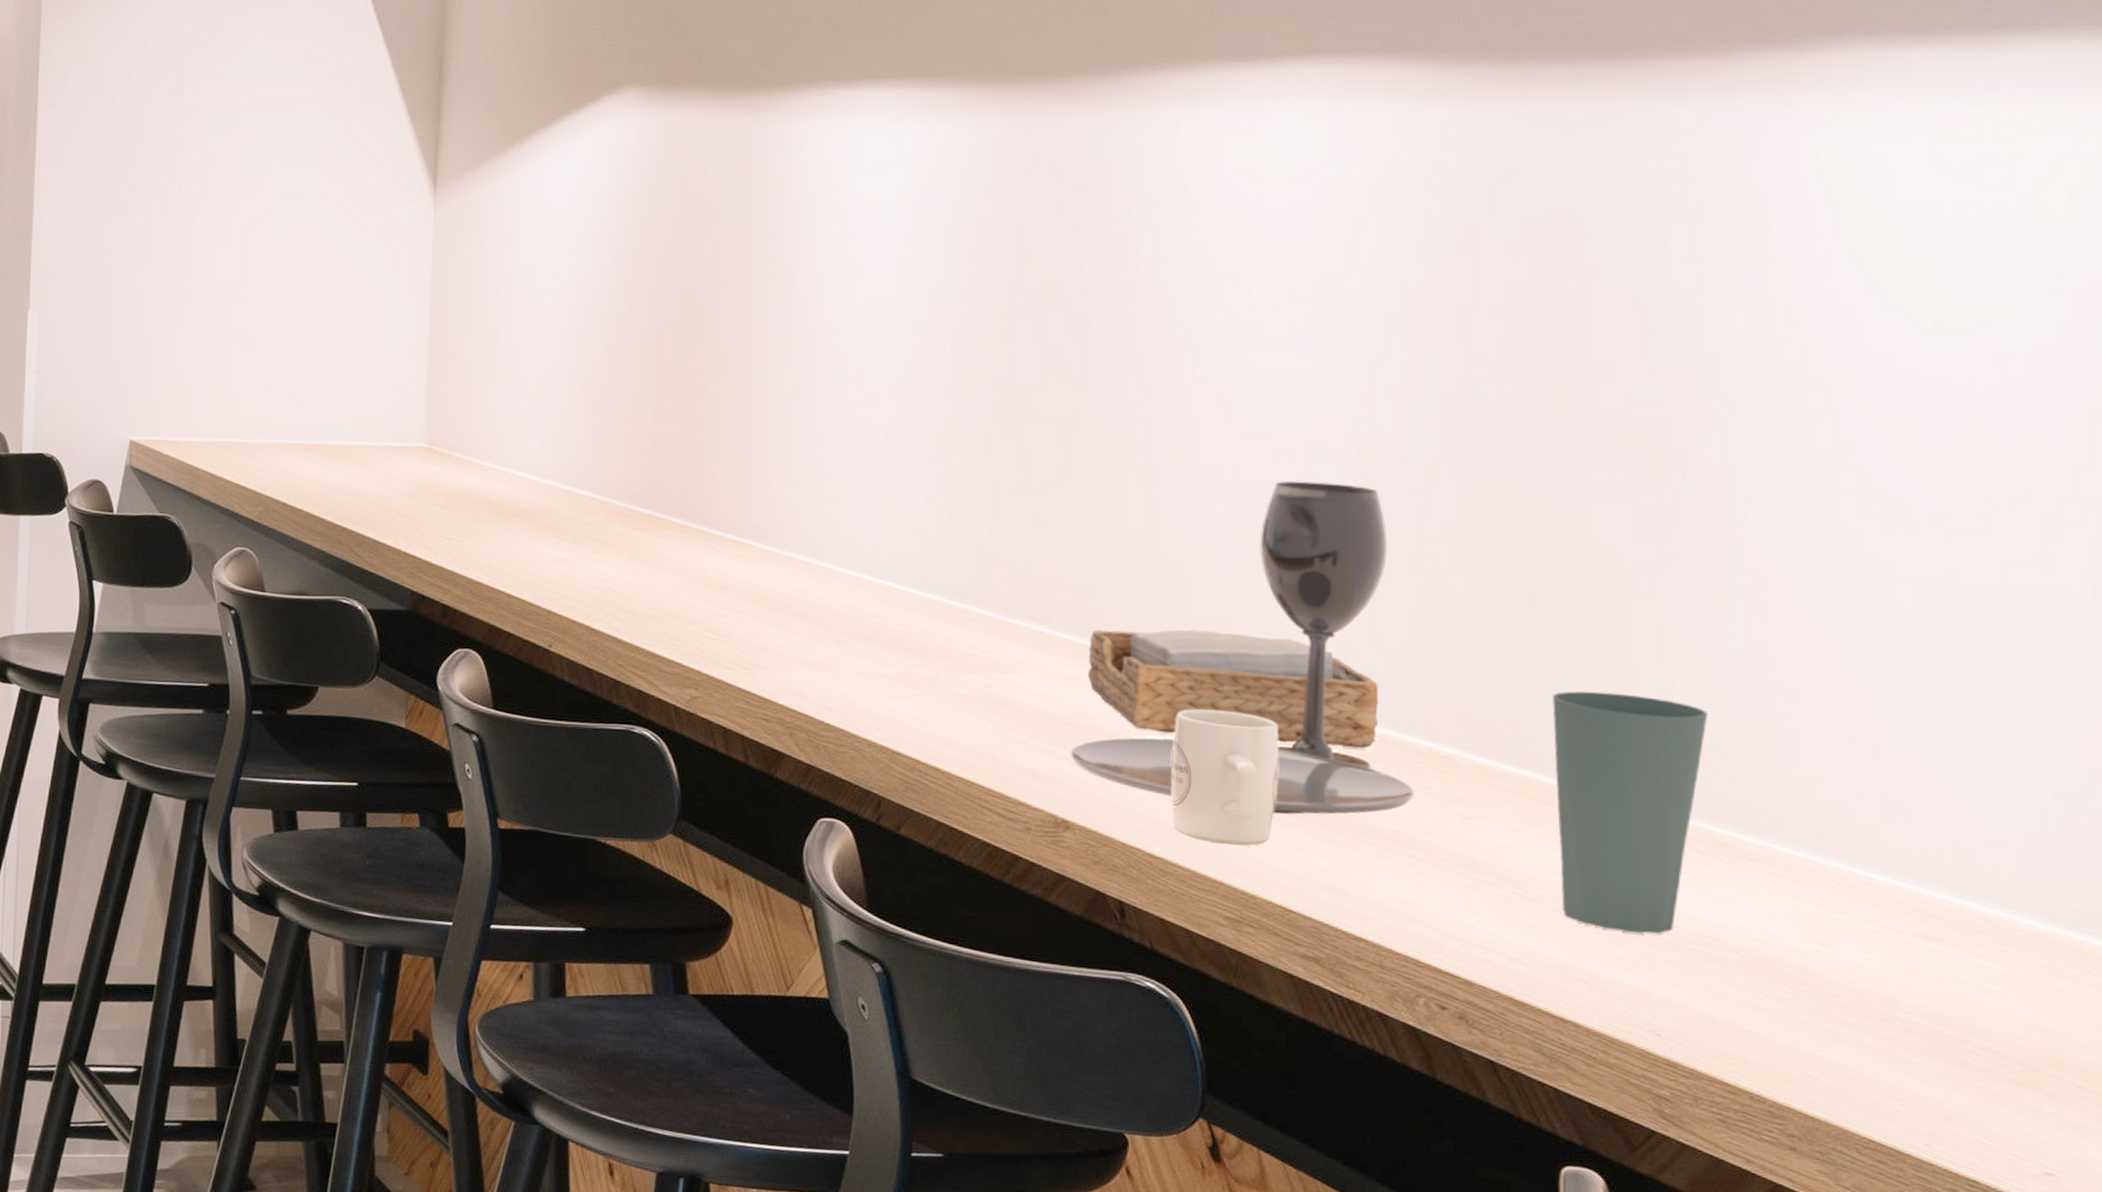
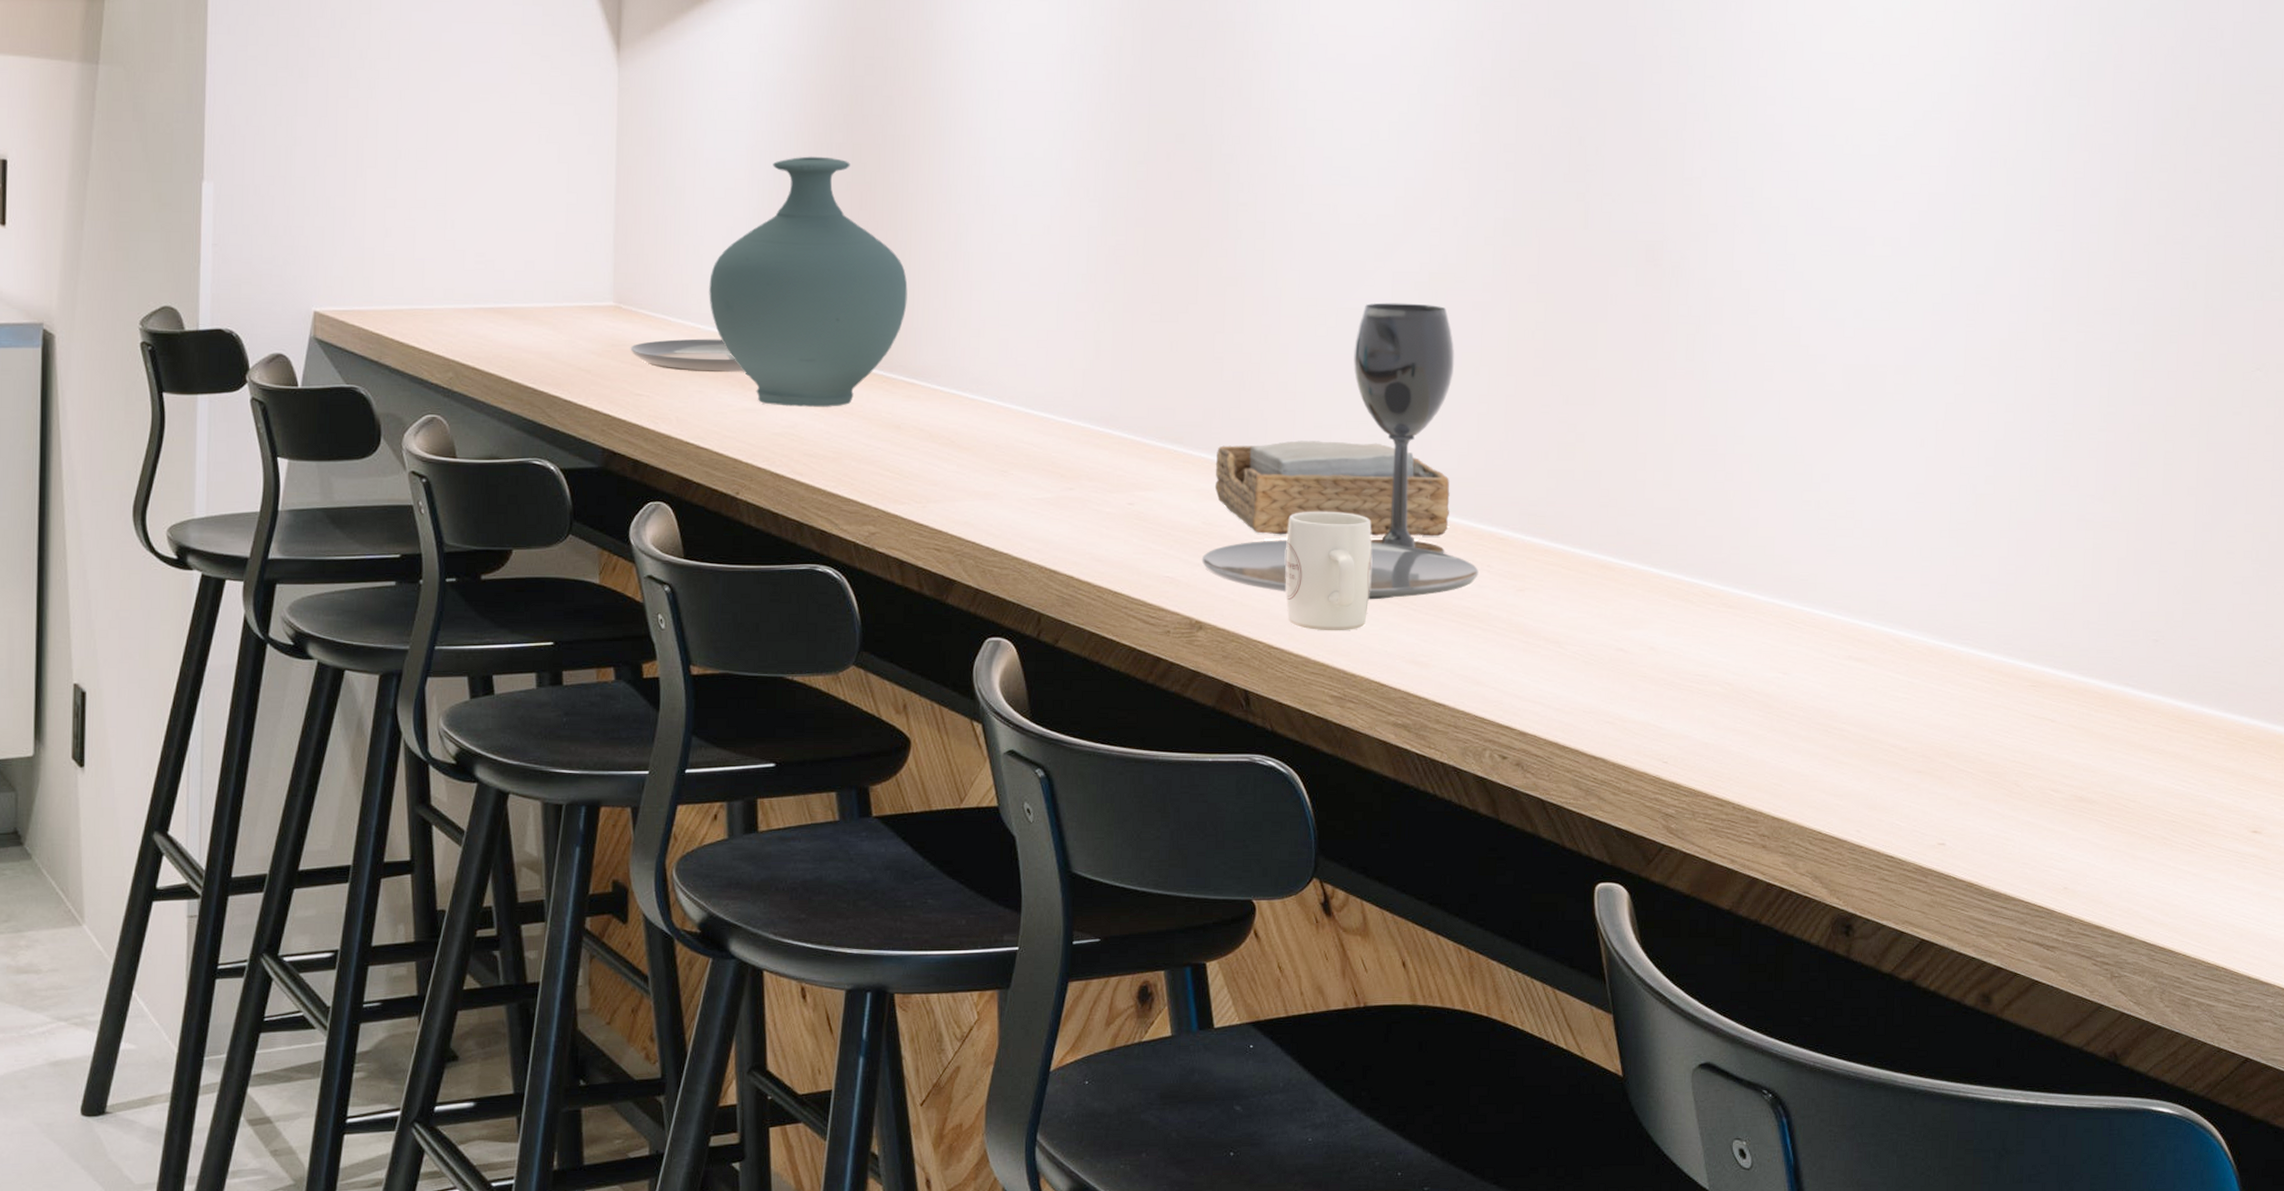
plate: none [441,484,560,521] -> present [630,338,744,373]
ceramic jug: none [524,300,738,563] -> present [709,156,908,407]
cup: present [1552,691,1709,934] -> none [1583,473,1698,677]

